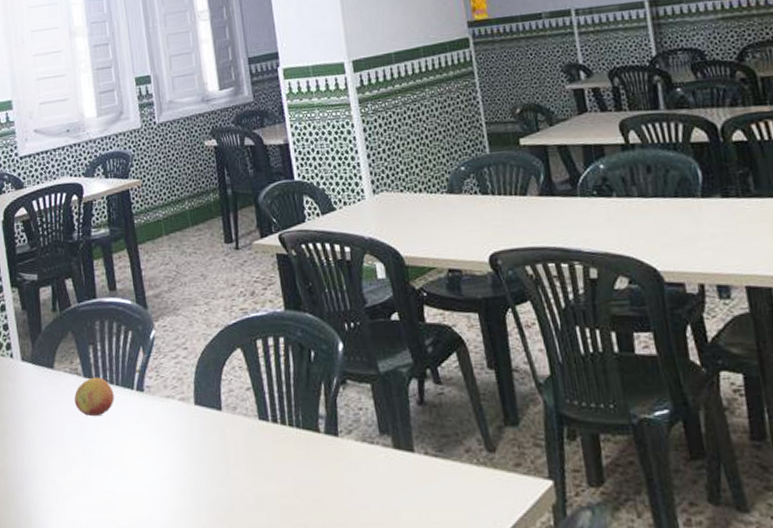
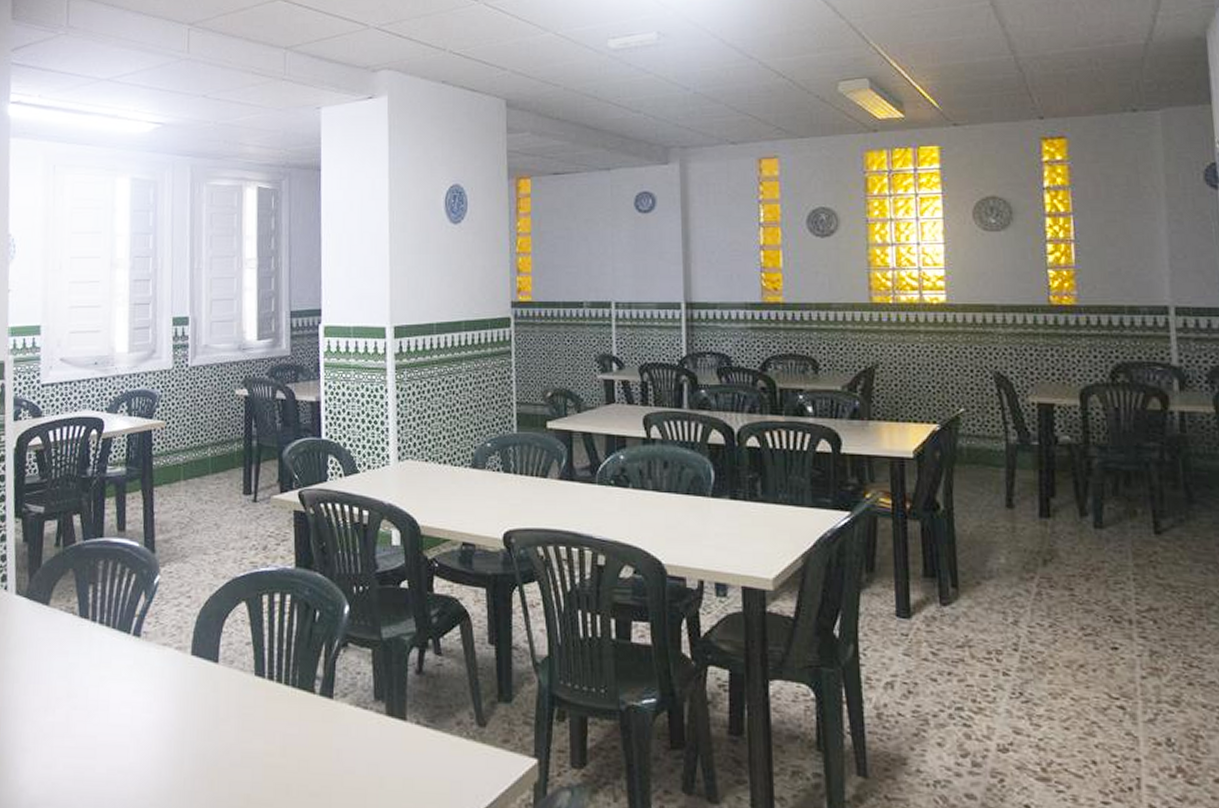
fruit: present [74,376,114,417] -> none [66,617,109,659]

